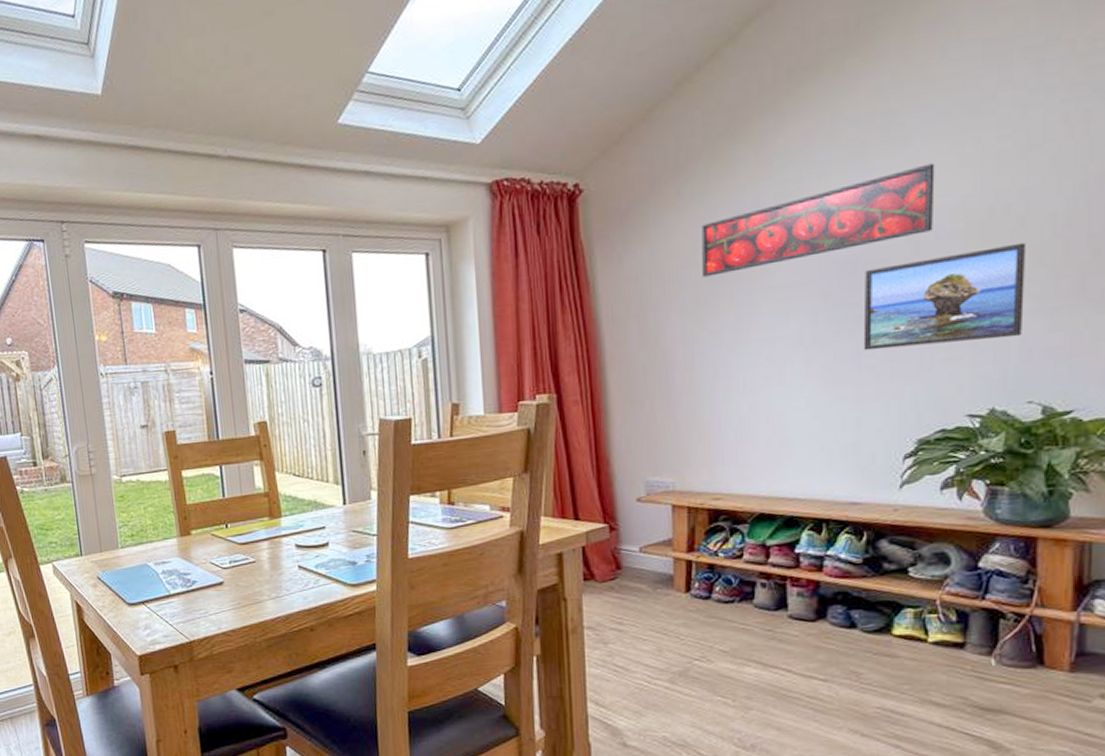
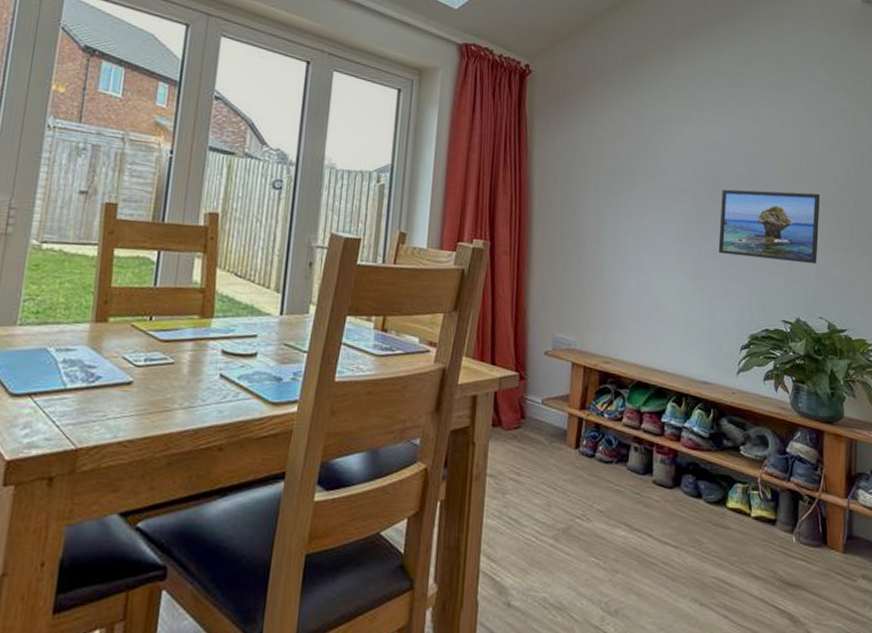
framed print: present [701,163,935,277] -> none [612,119,768,171]

